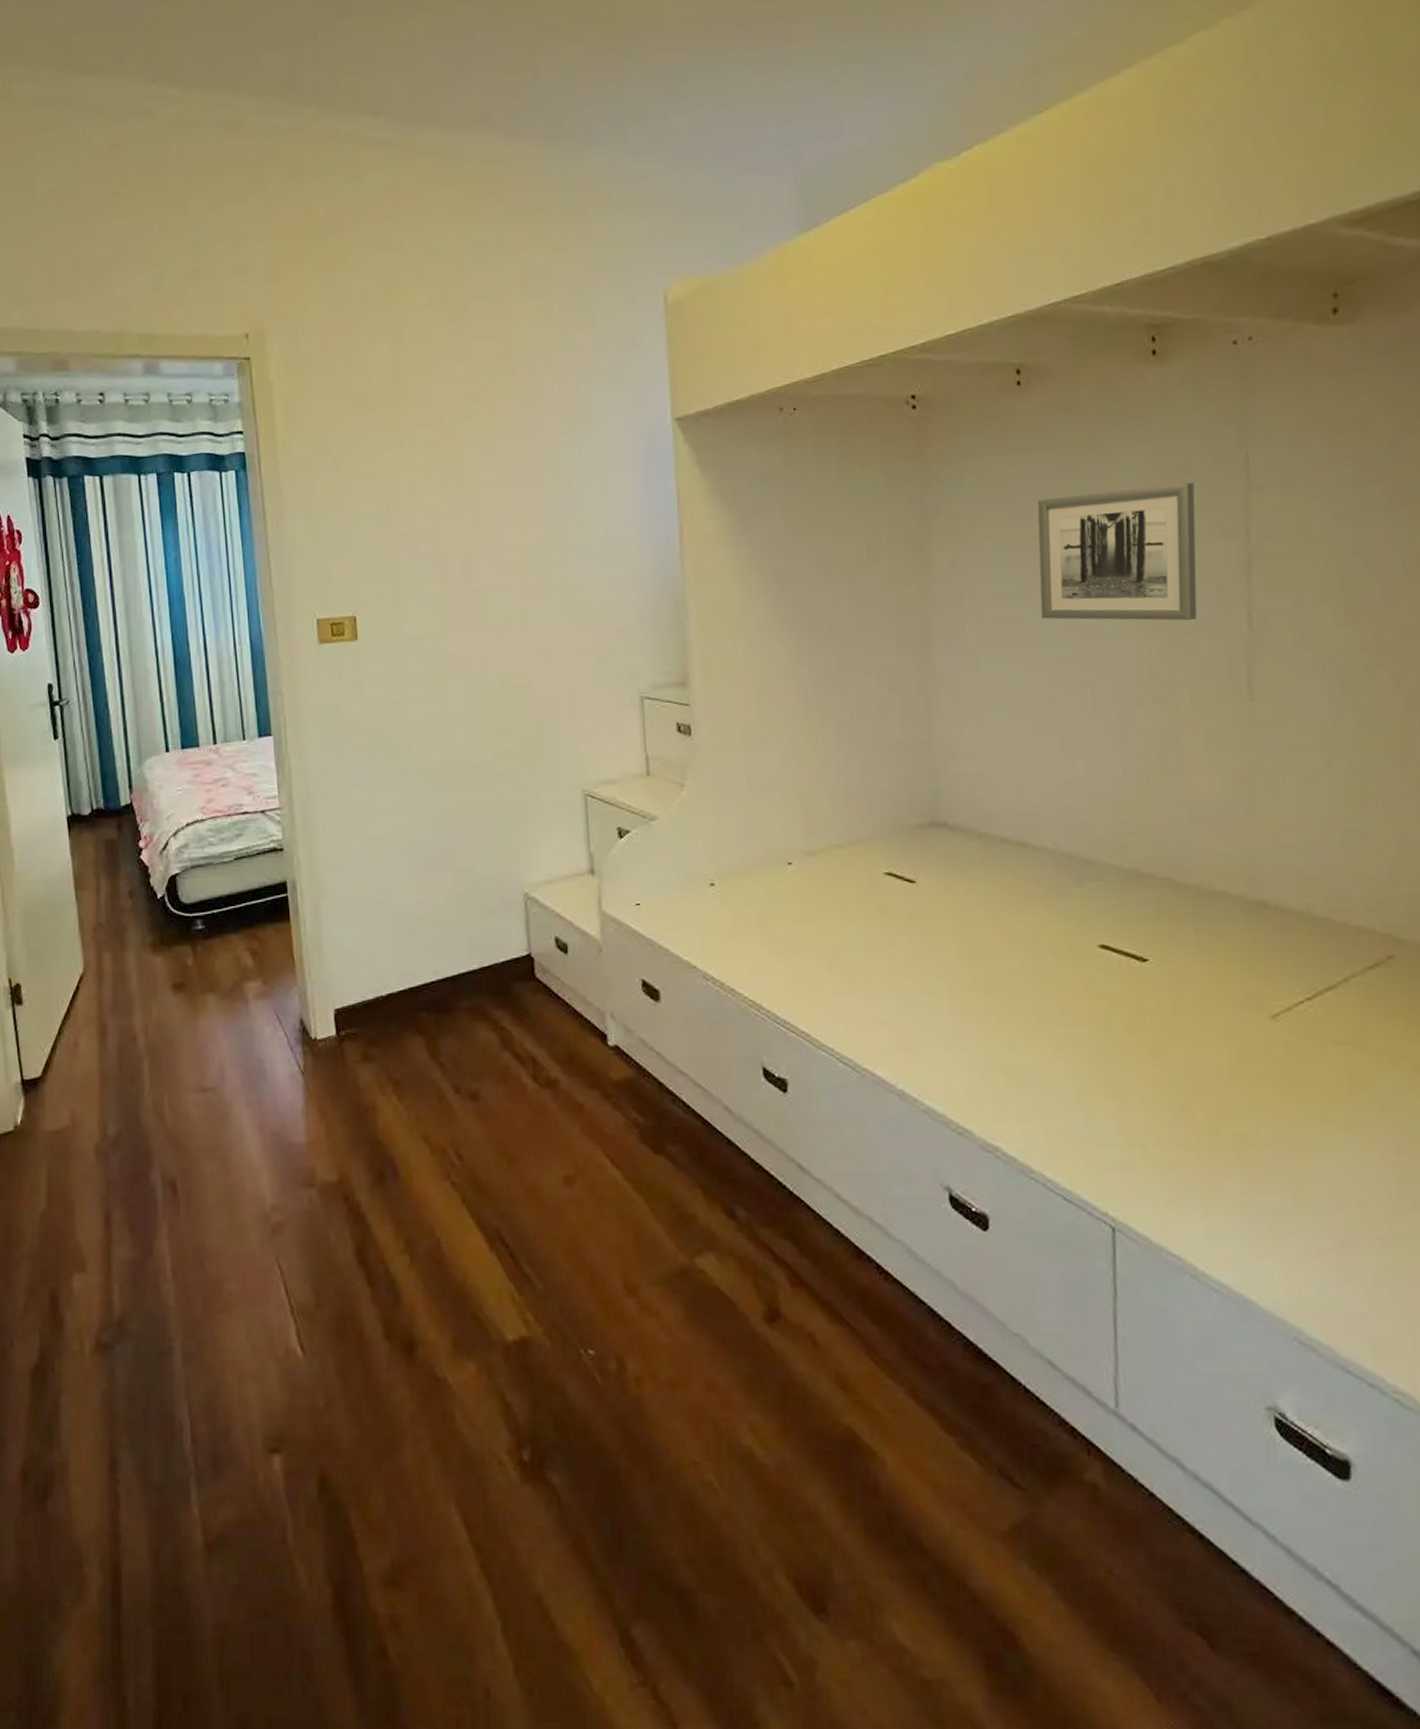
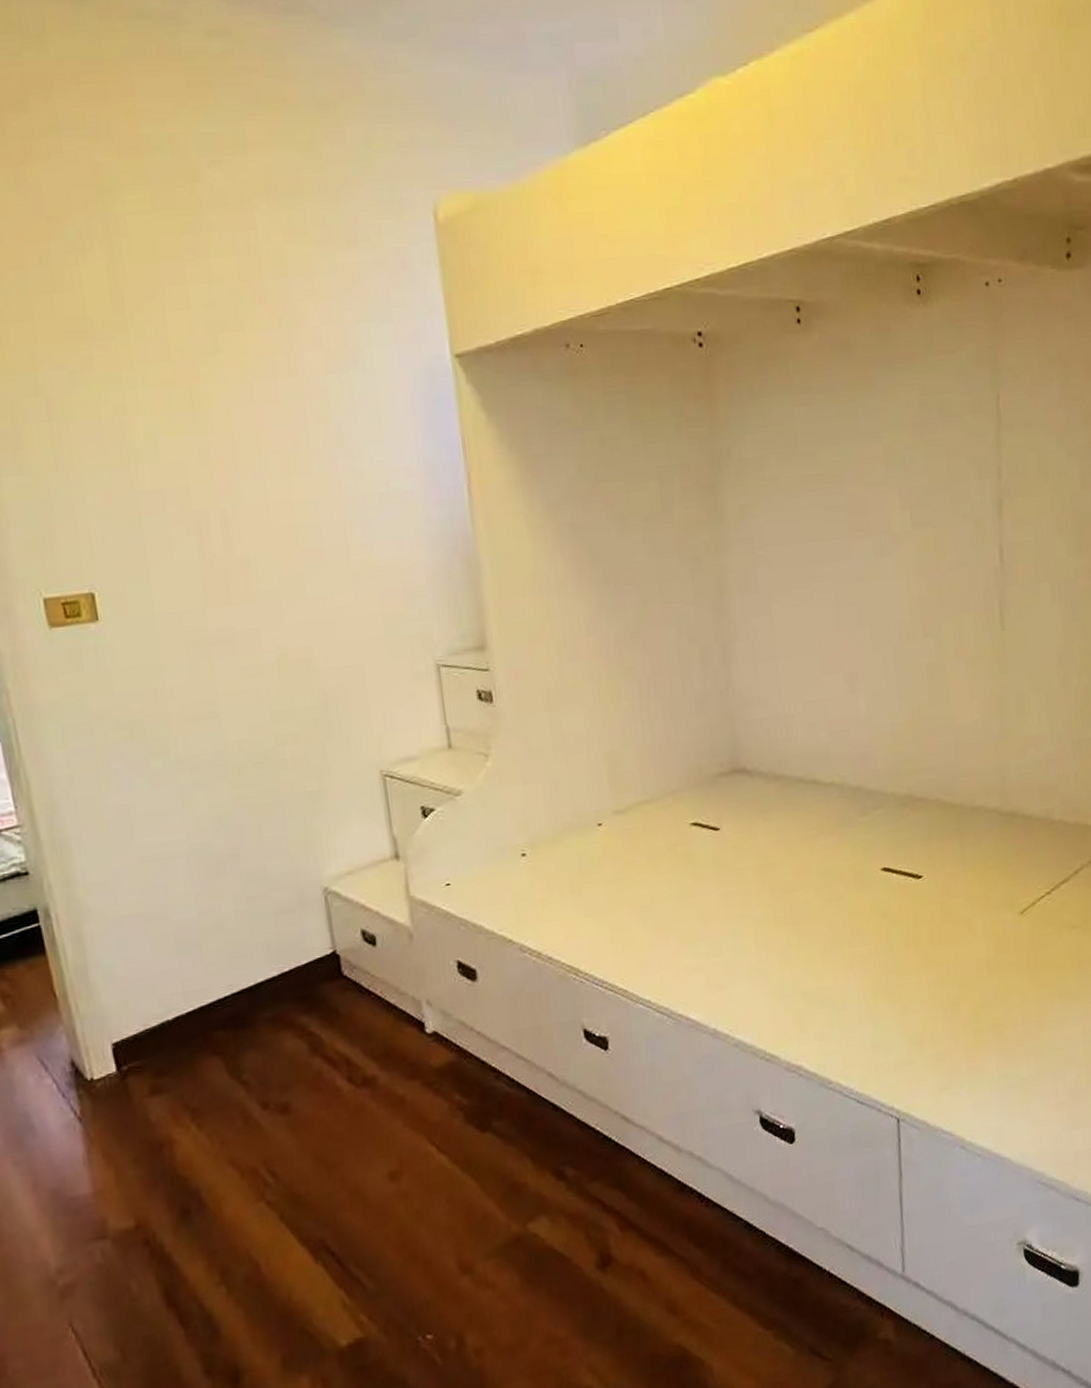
wall art: present [1037,482,1197,621] -> none [818,422,958,562]

